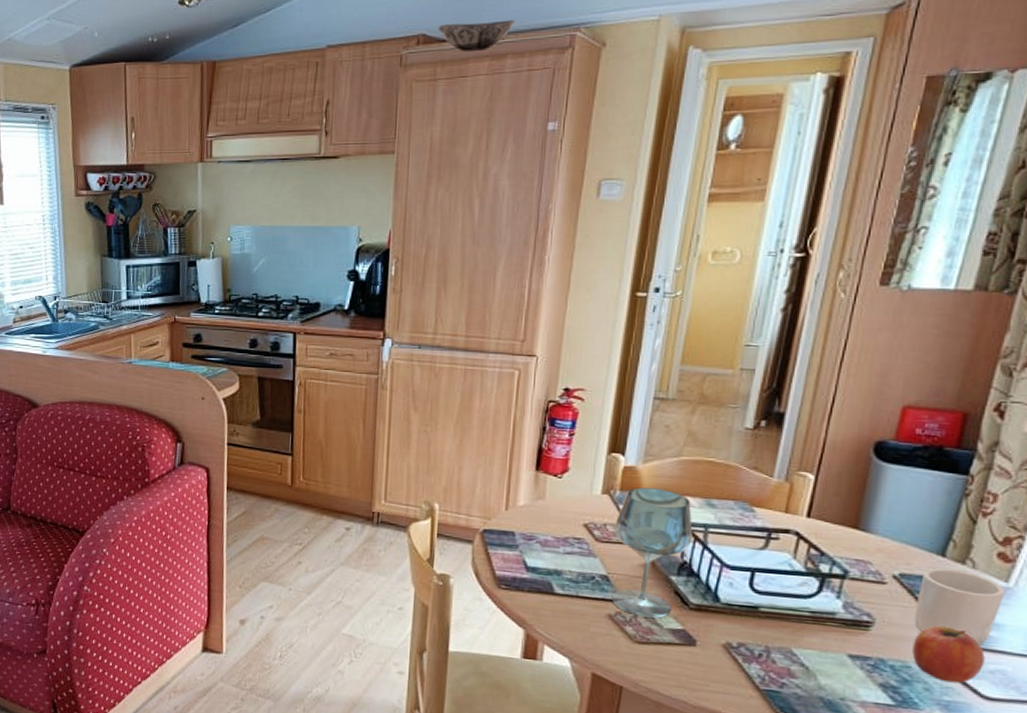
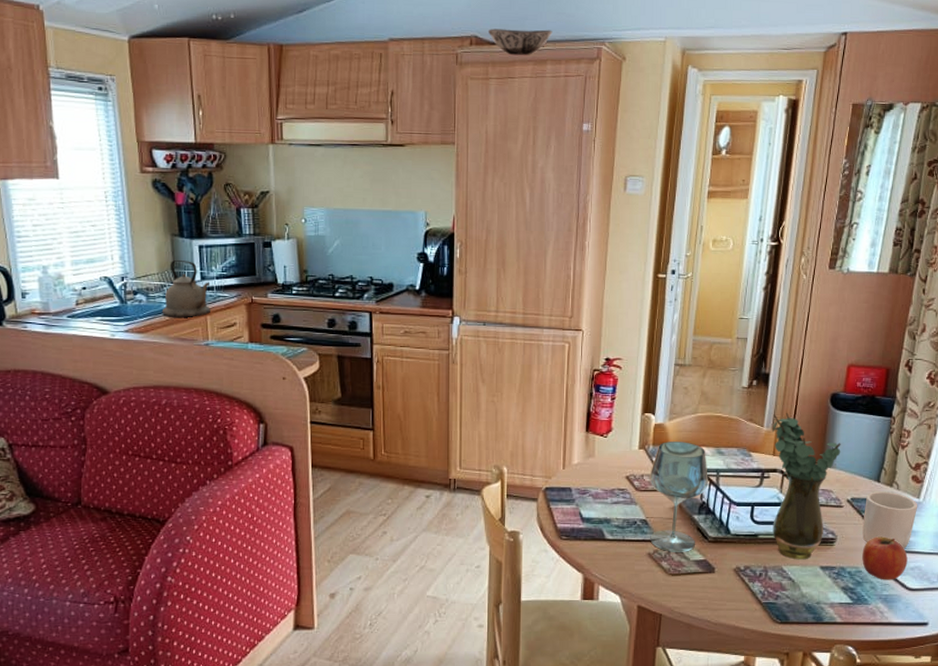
kettle: none [89,279,136,337] -> present [161,259,212,318]
vase: none [780,461,887,644] -> present [773,412,841,560]

